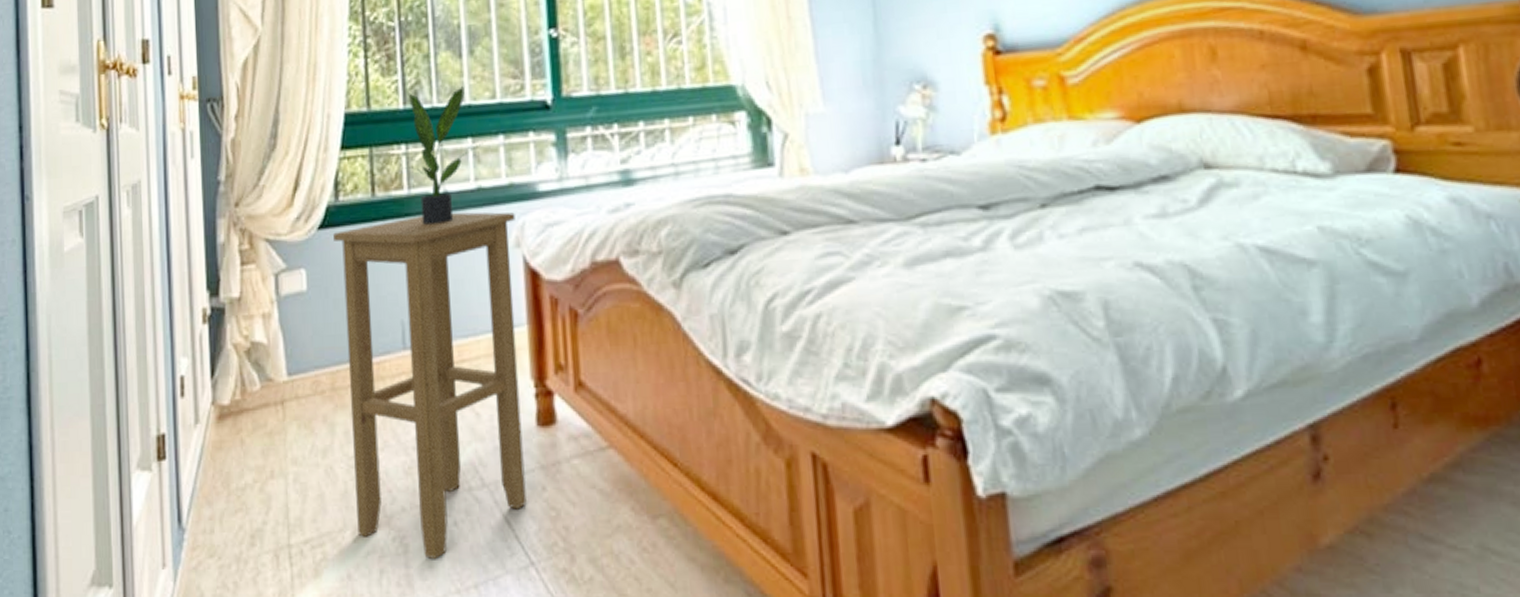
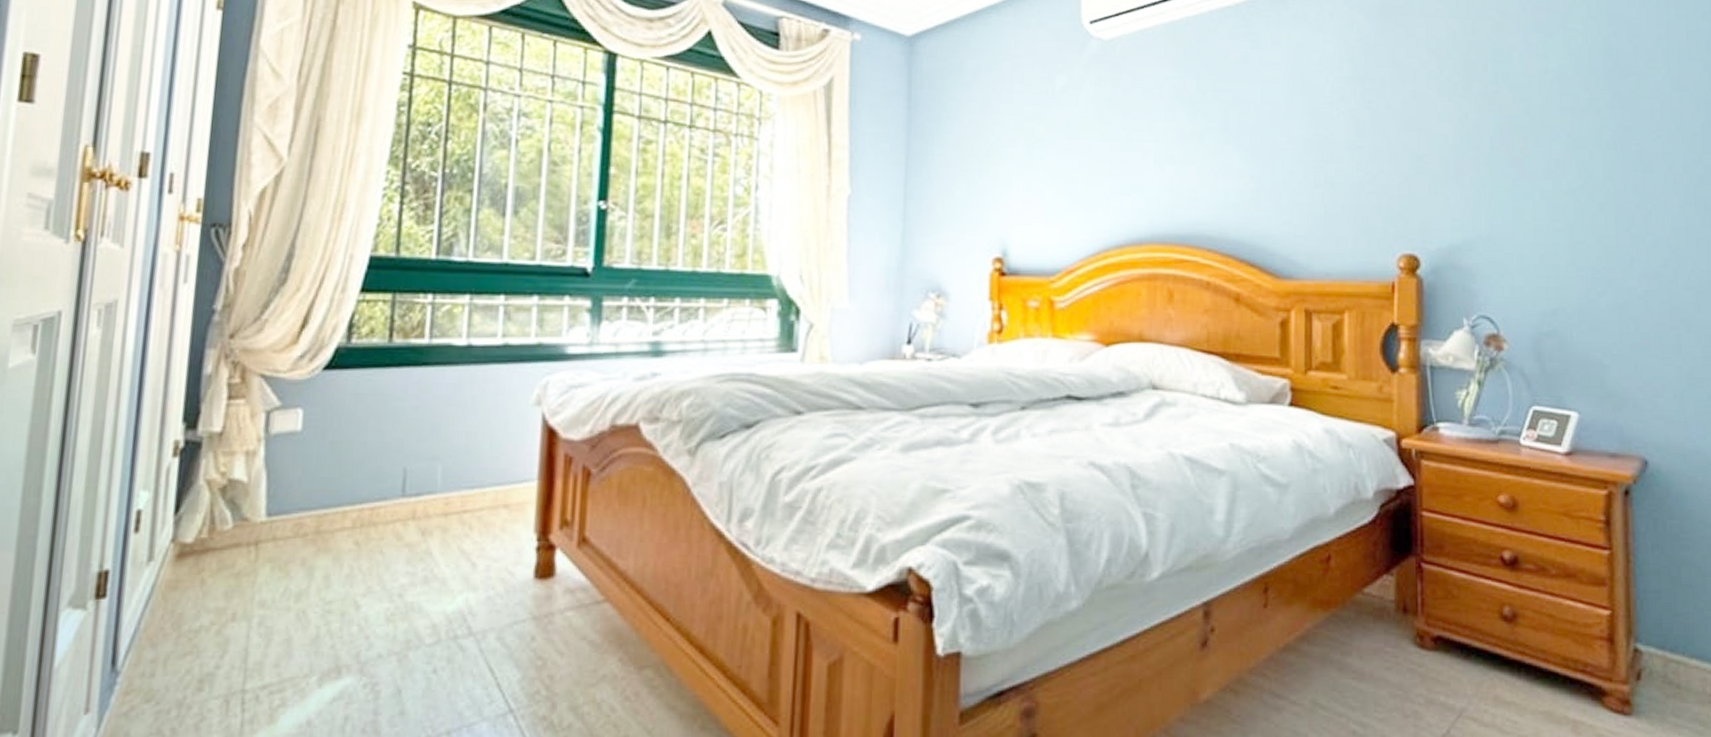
stool: present [333,212,527,560] -> none [325,365,540,707]
potted plant: present [405,86,483,225] -> none [429,244,516,376]

